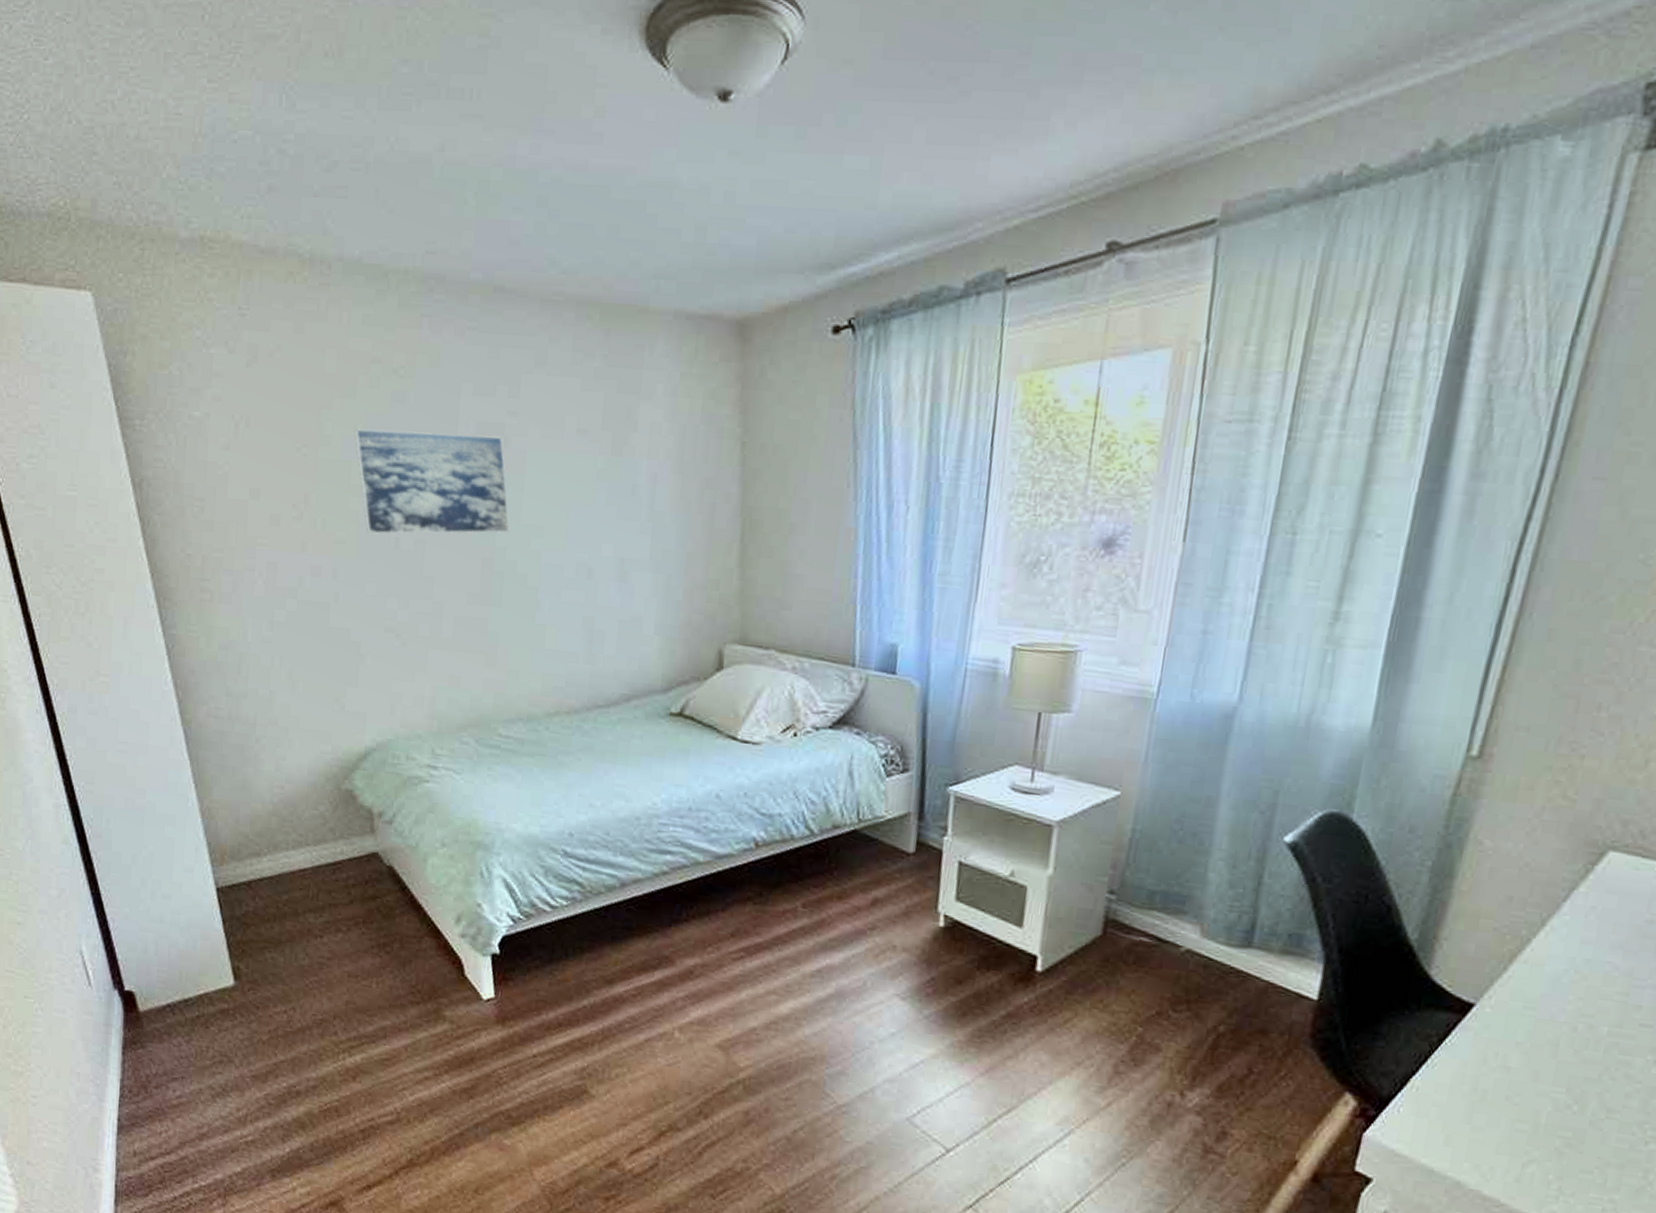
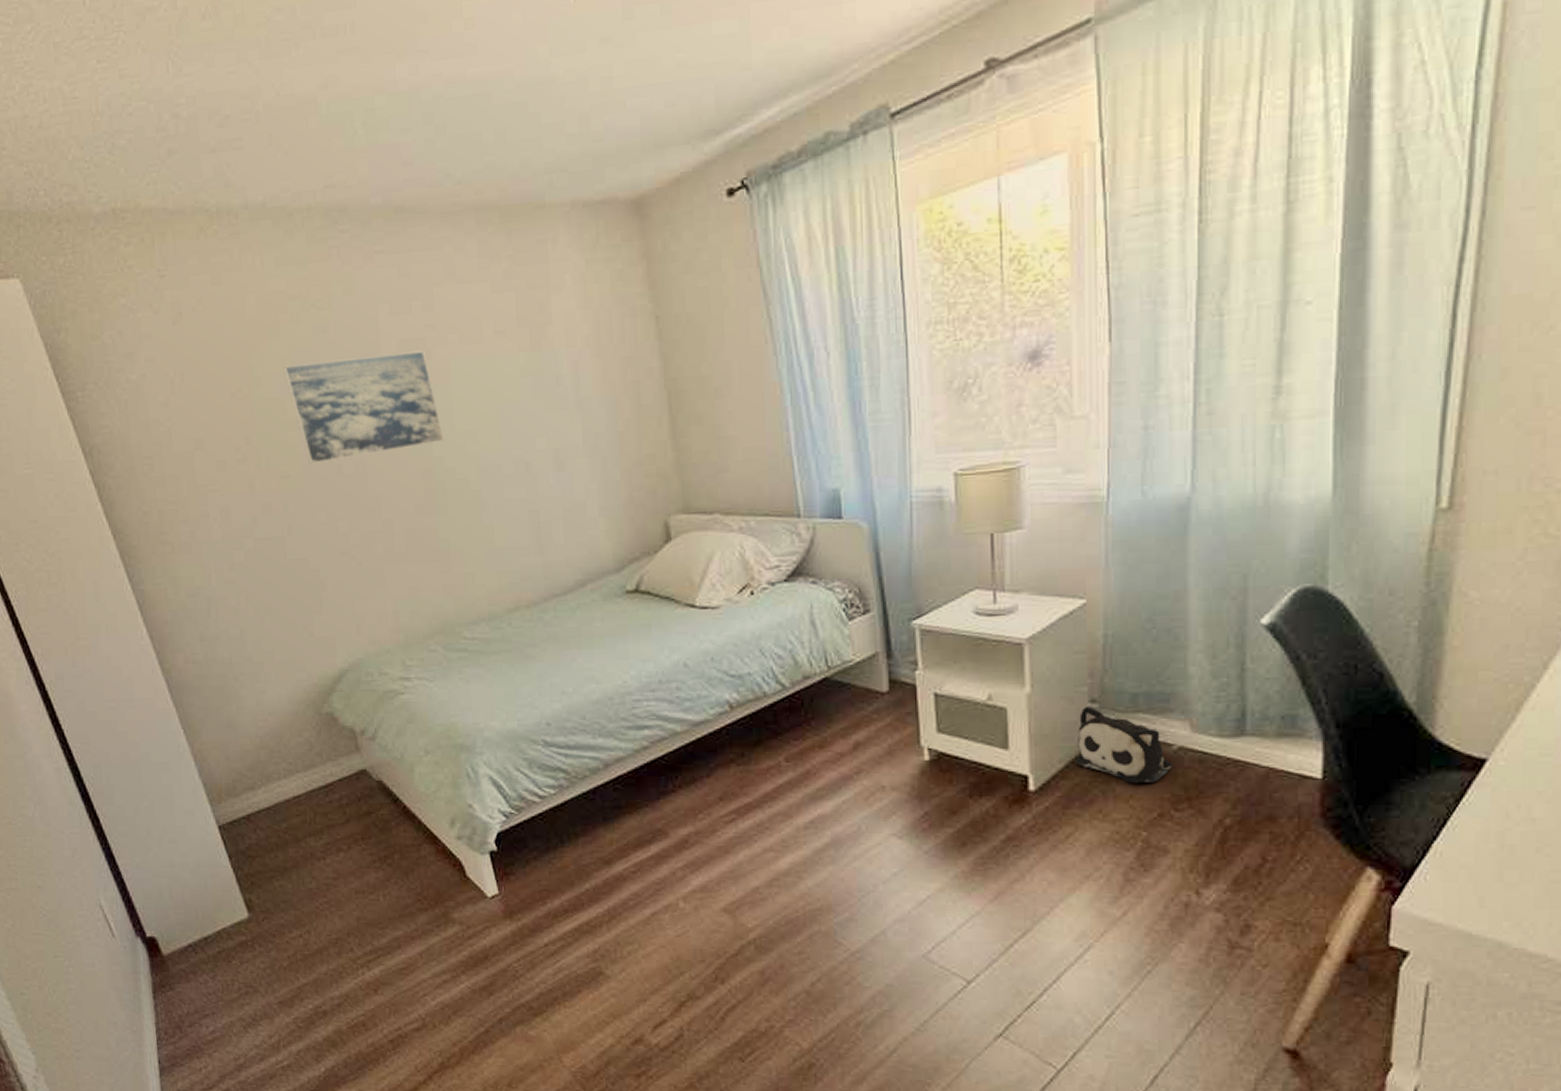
plush toy: none [1084,896,1178,981] -> present [1075,706,1172,784]

